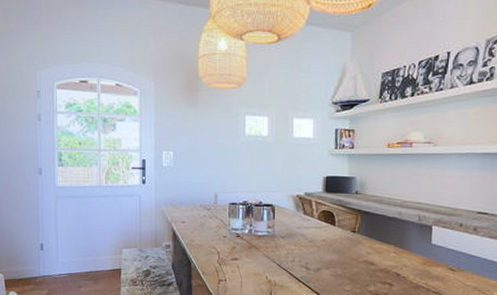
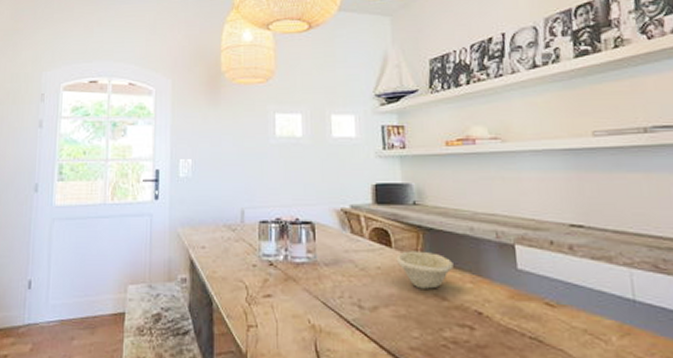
bowl: none [338,228,382,257] -> present [396,250,454,289]

